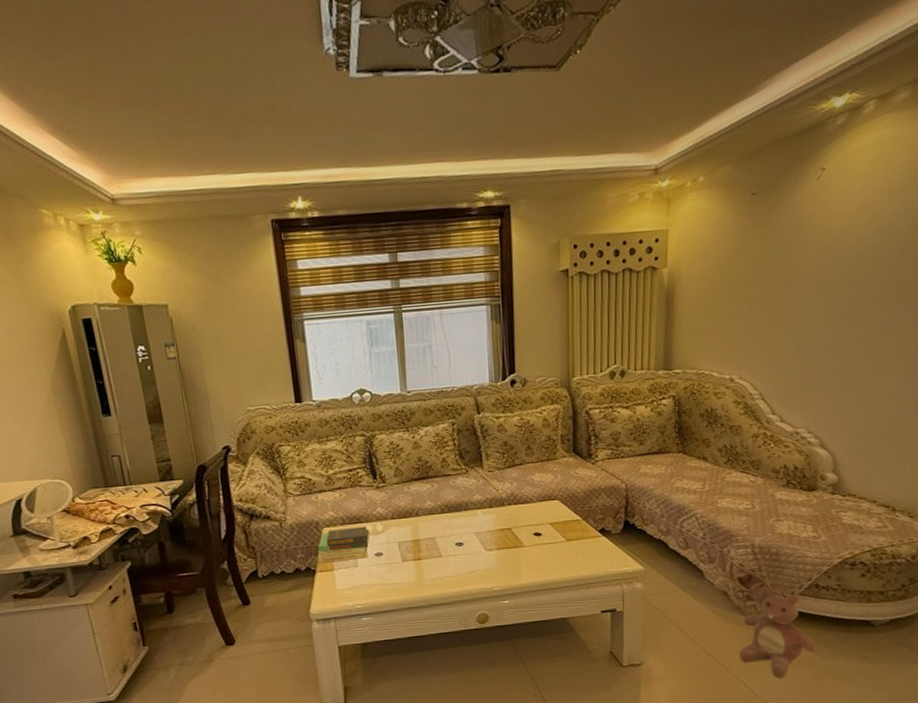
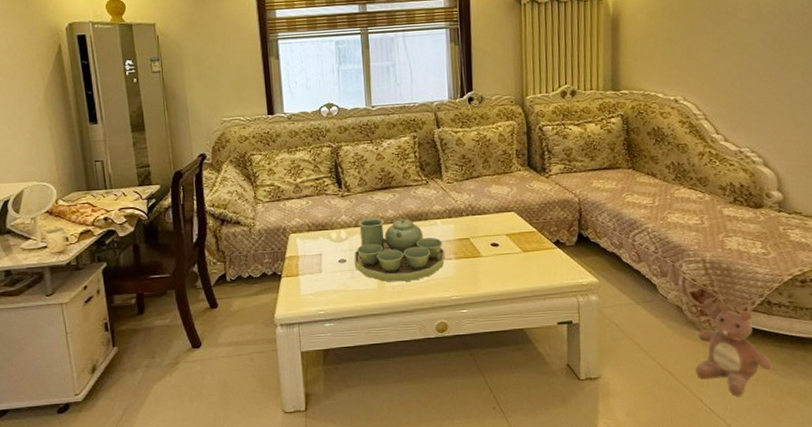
mug: none [63,526,94,554] -> present [45,227,73,253]
books: present [317,526,370,564] -> none [283,233,335,269]
tea set: none [391,508,486,575] -> present [354,217,446,282]

